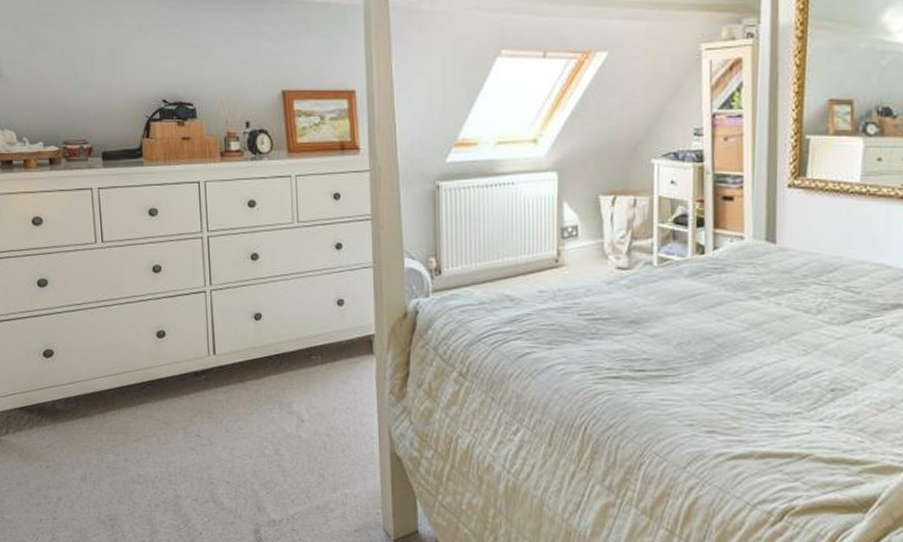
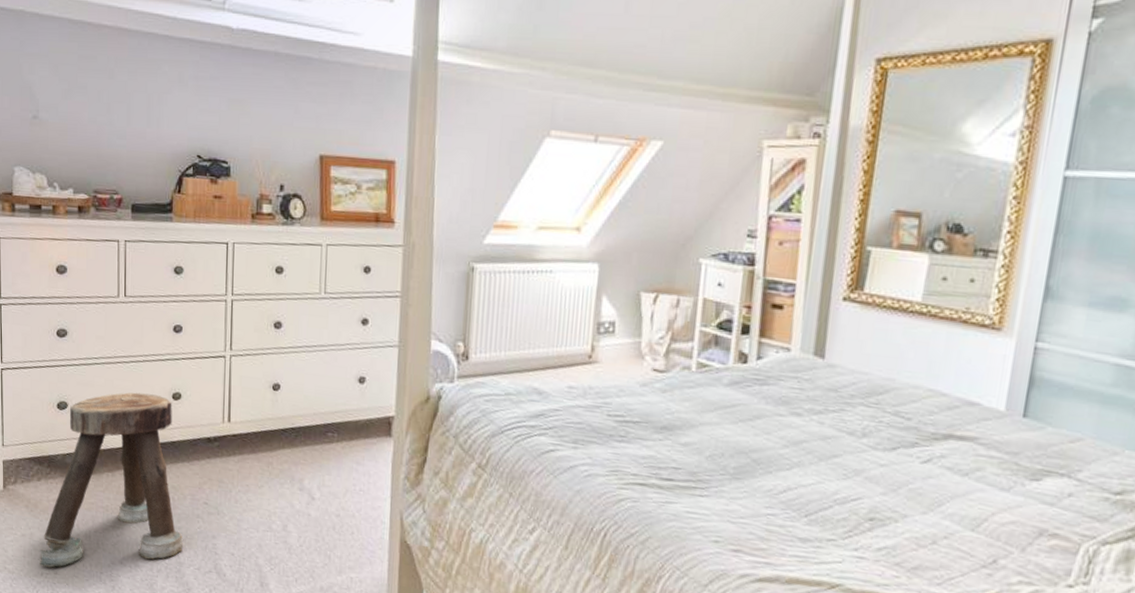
stool: none [37,334,179,513] -> present [40,392,184,568]

